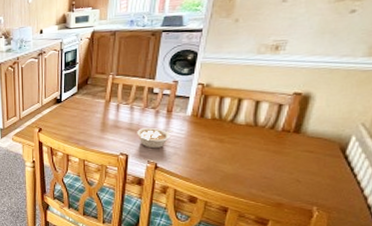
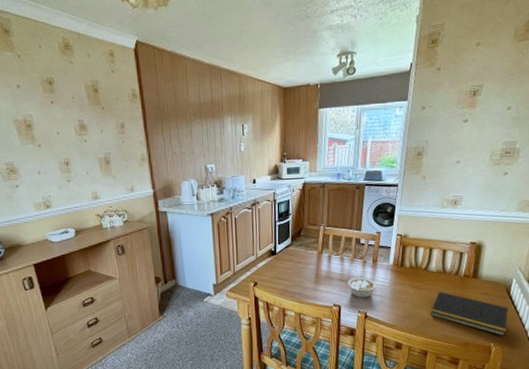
notepad: none [234,146,342,200] -> present [430,291,508,336]

